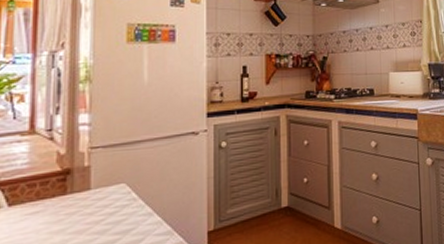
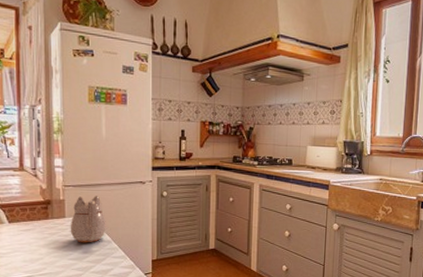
teapot: none [96,156,147,222] -> present [70,196,106,243]

